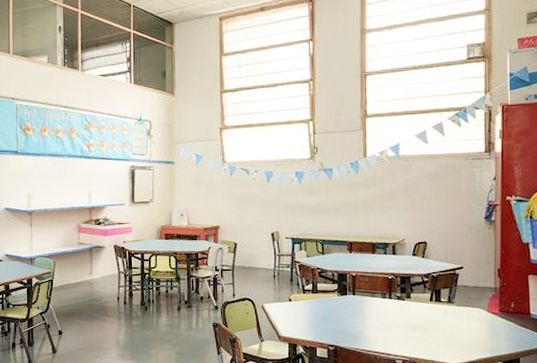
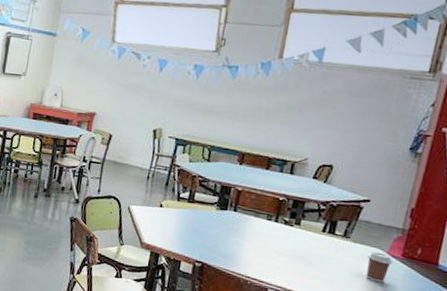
coffee cup: none [471,311,494,338] -> present [365,251,393,283]

